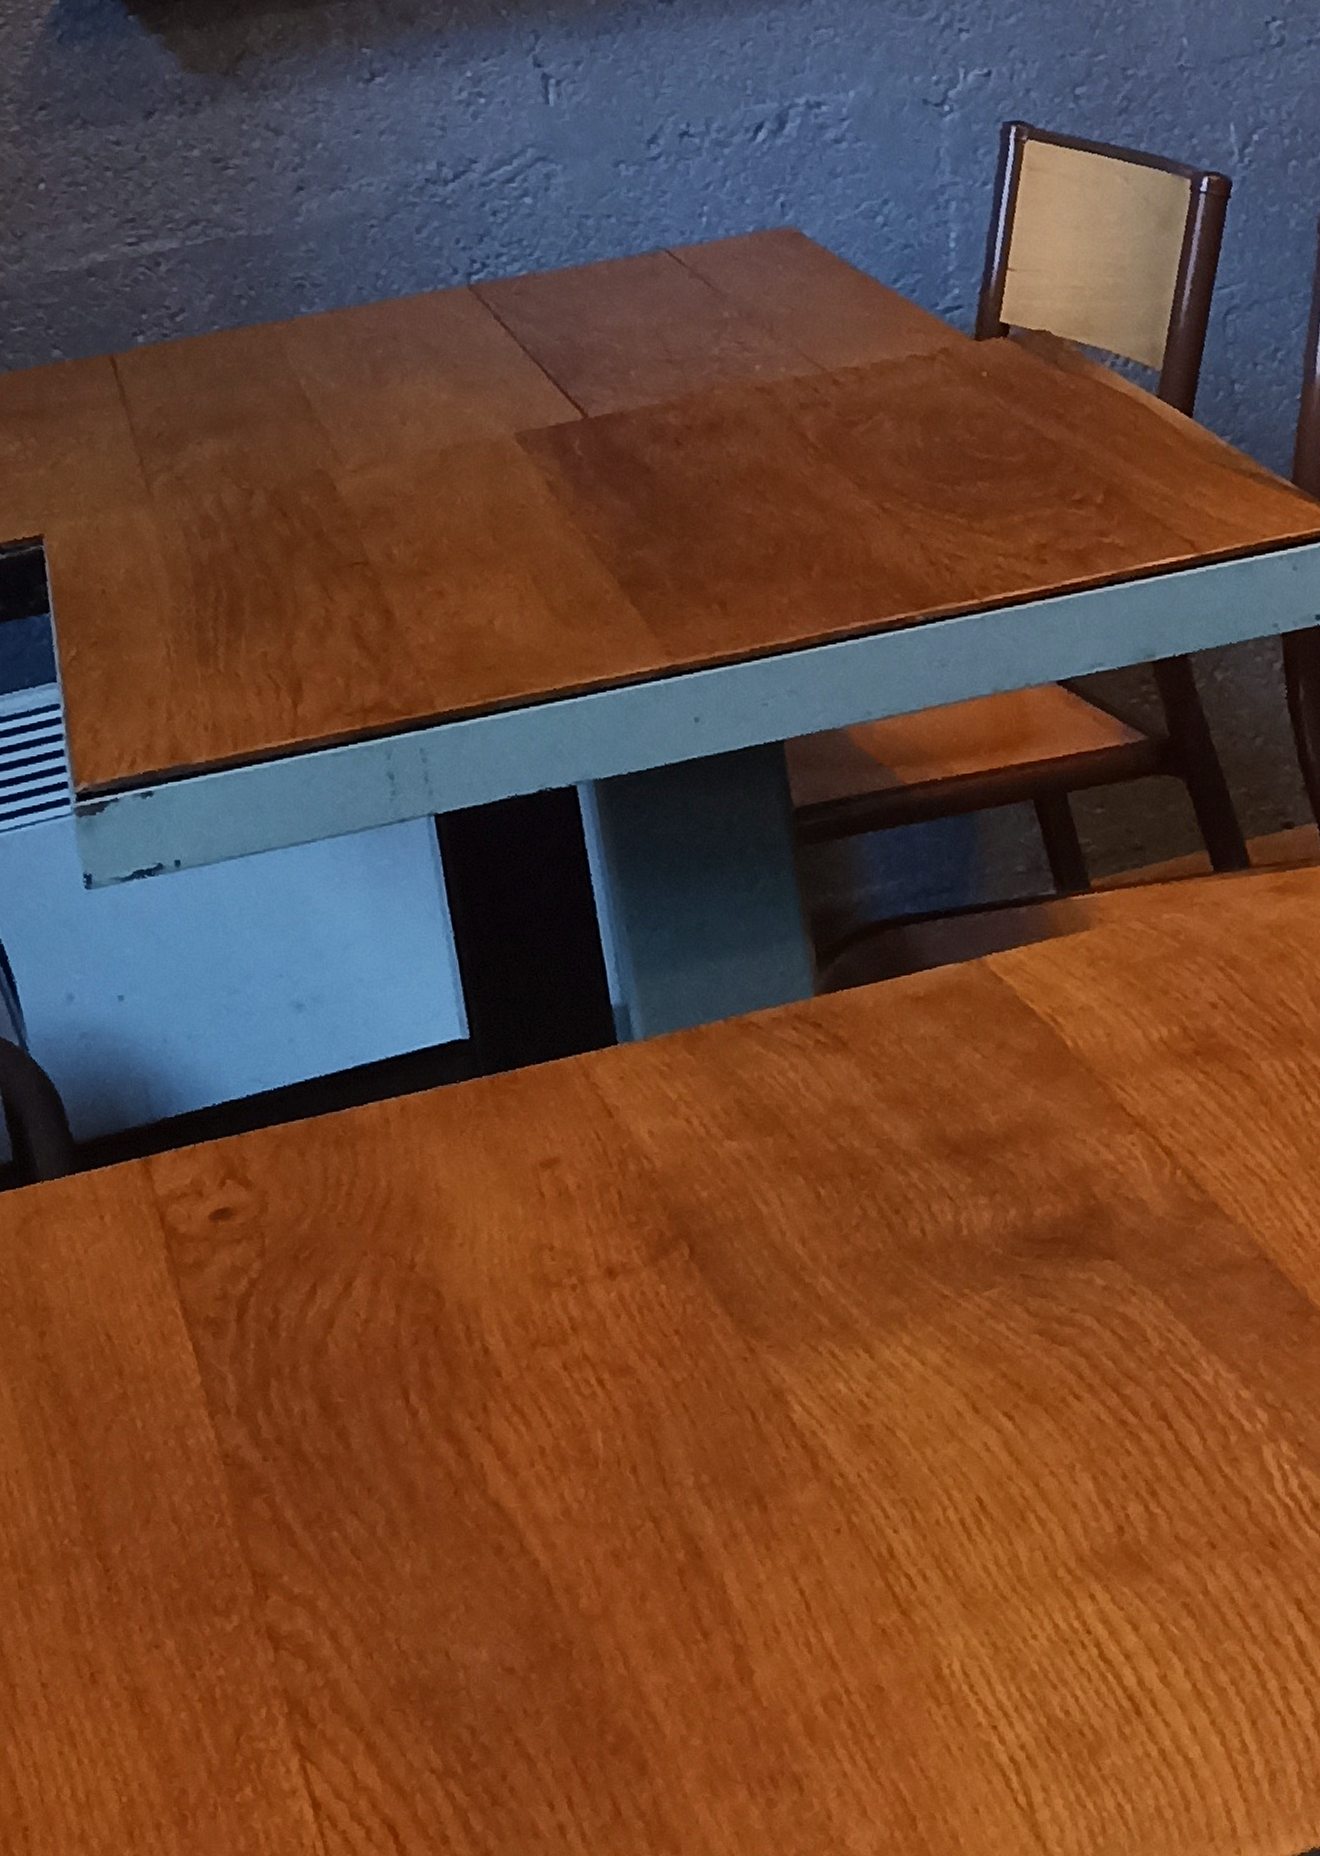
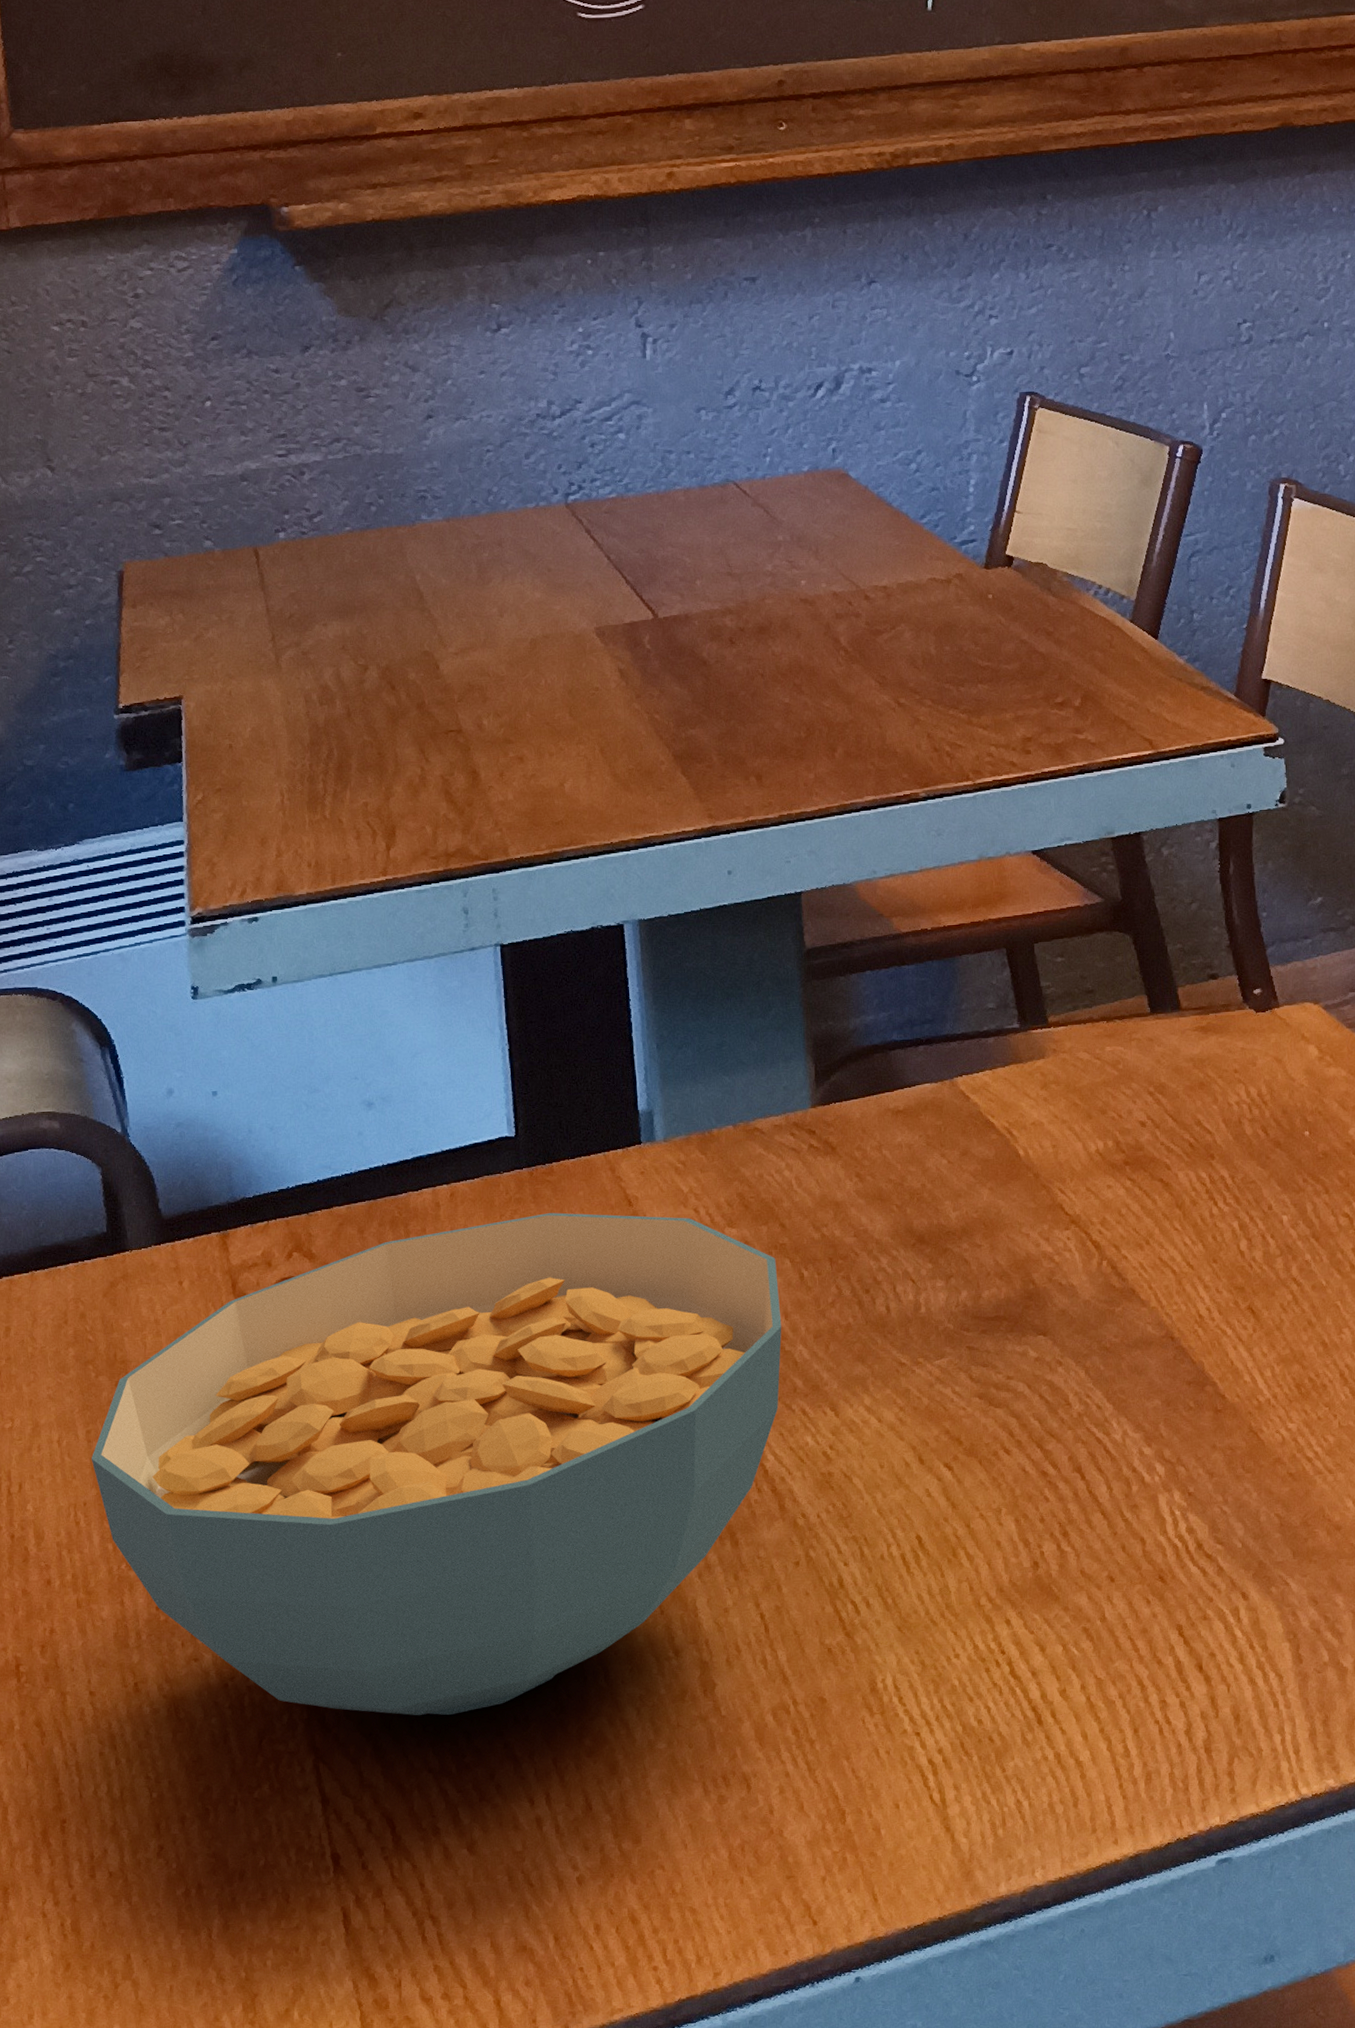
cereal bowl: none [19,1127,803,1709] -> present [91,1212,782,1716]

